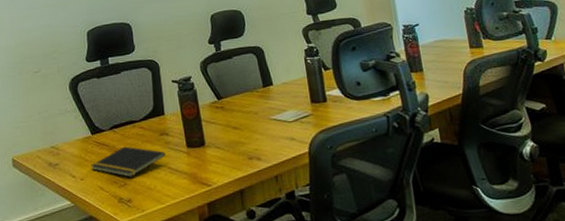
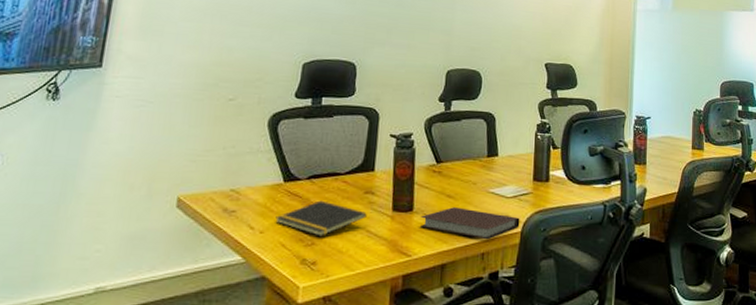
notebook: none [212,136,306,164] -> present [419,207,520,240]

